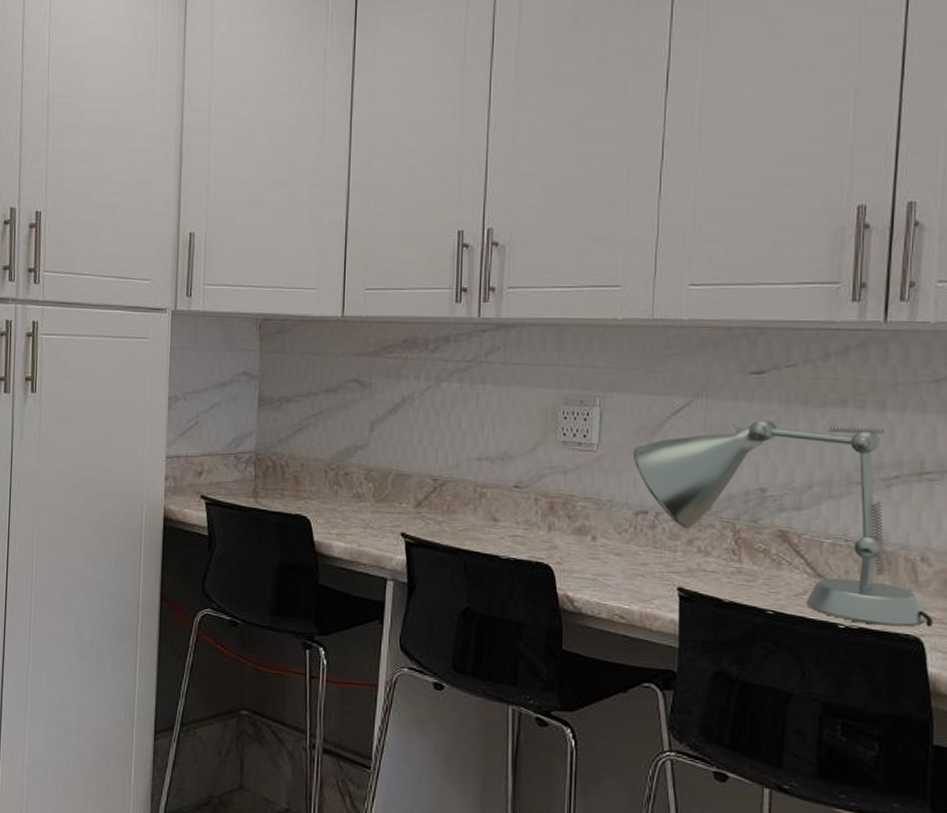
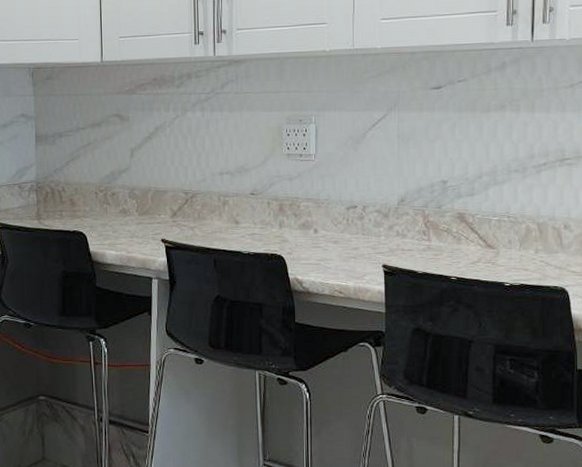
desk lamp: present [633,420,934,627] -> none [343,126,575,281]

